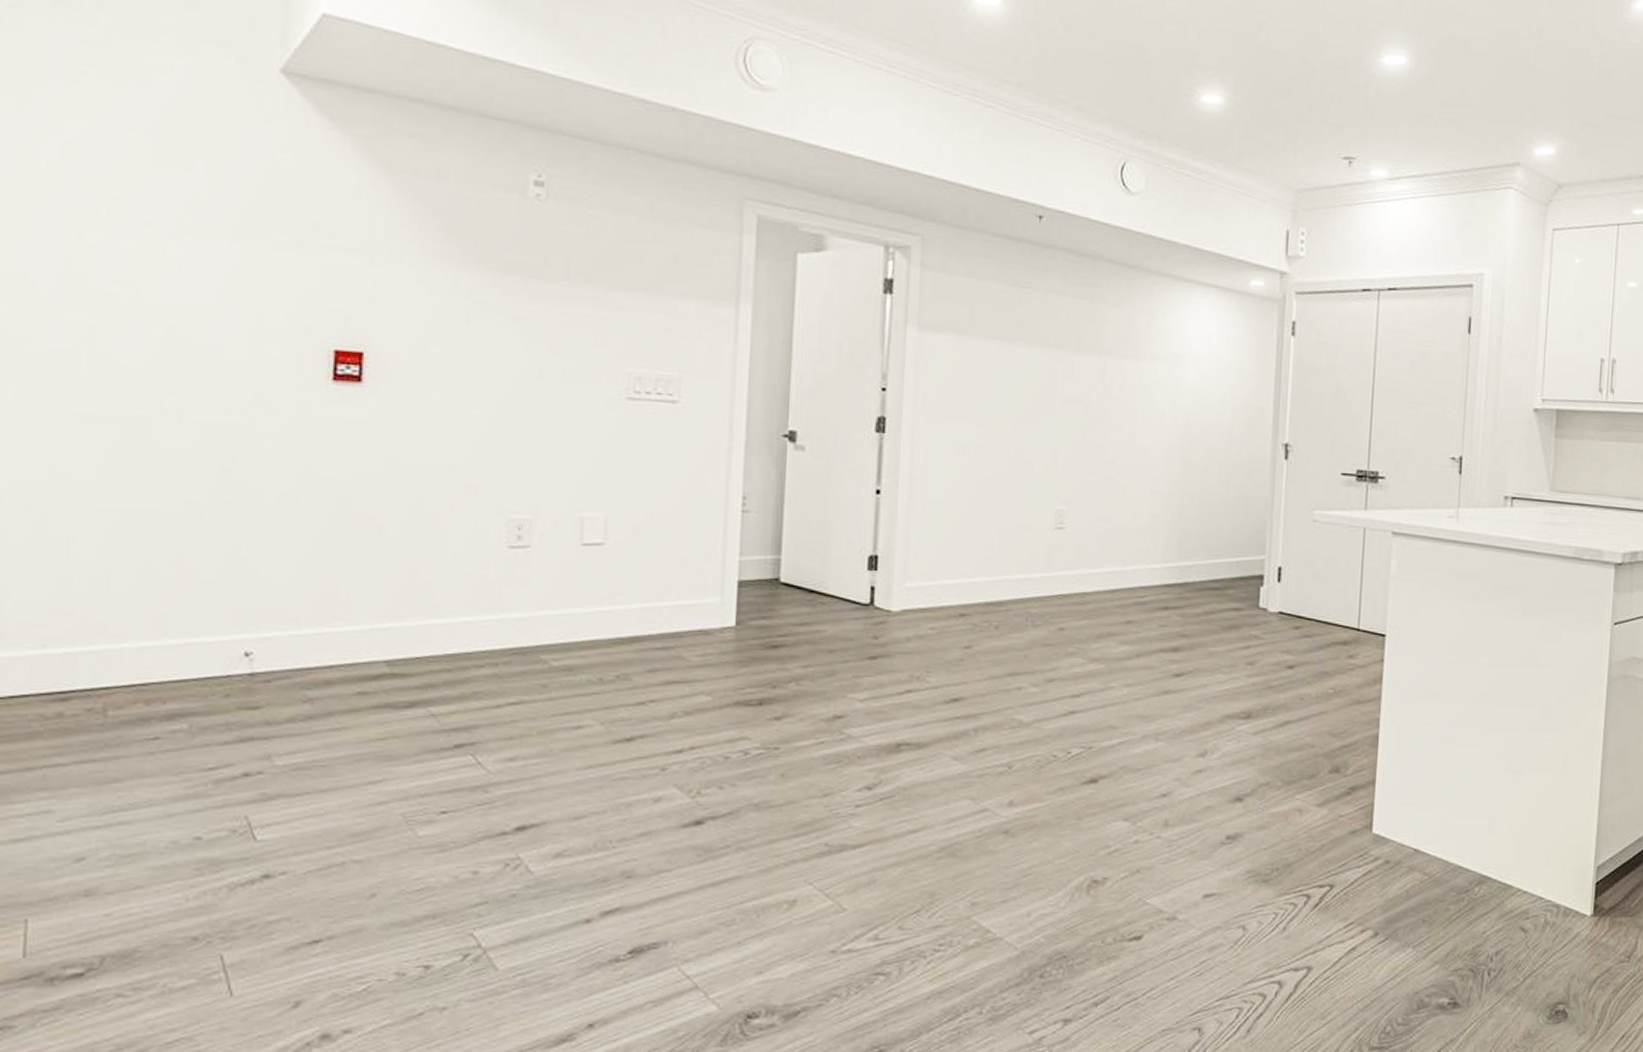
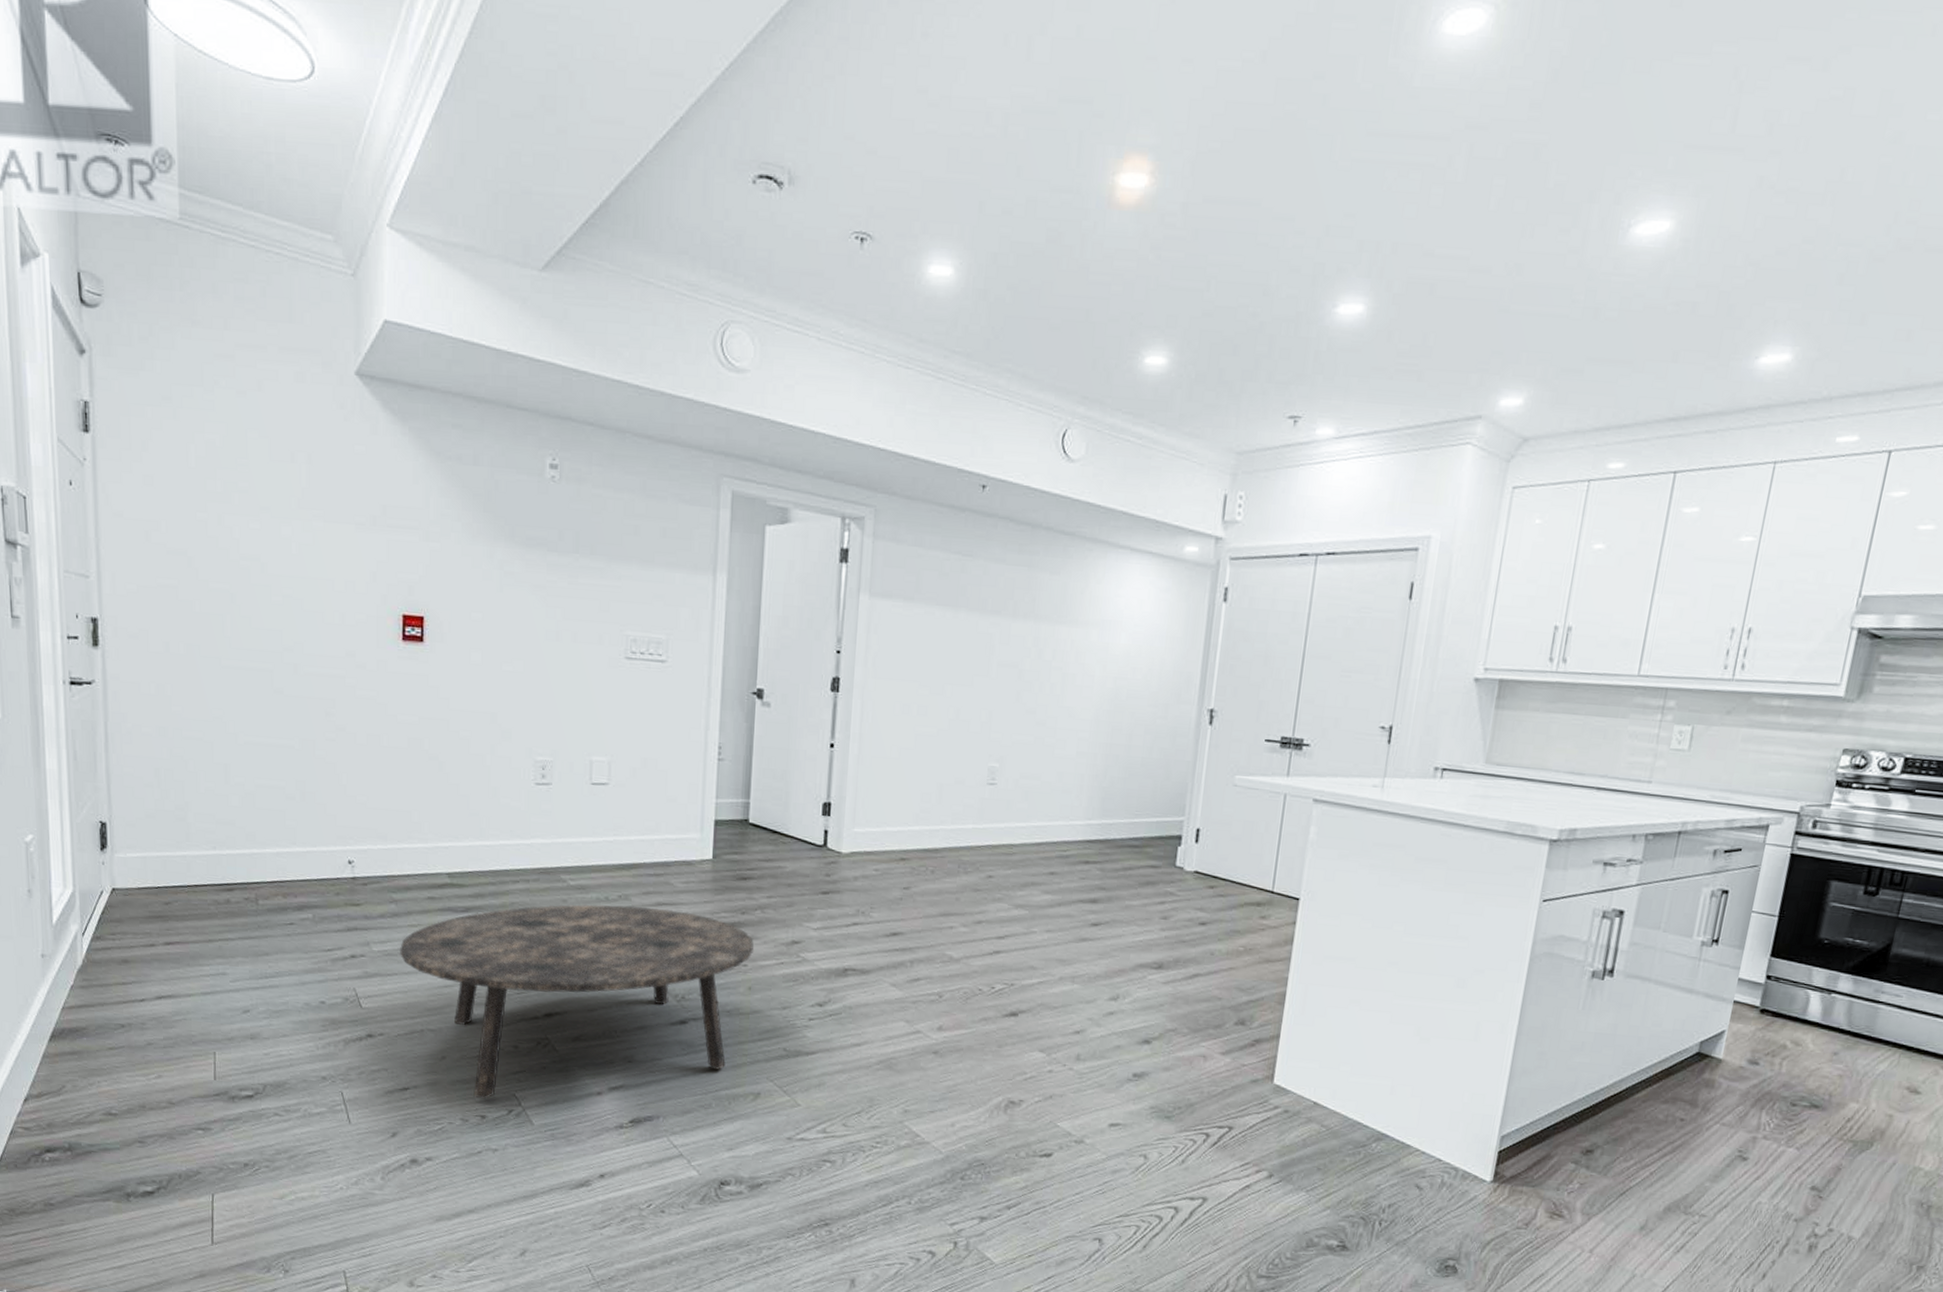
coffee table: none [315,686,788,944] -> present [400,904,755,1099]

